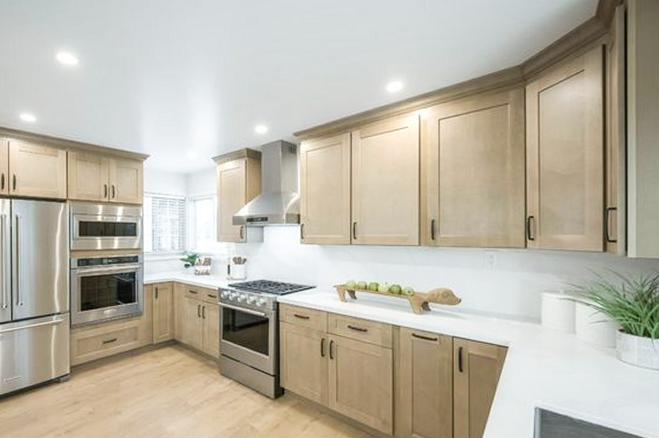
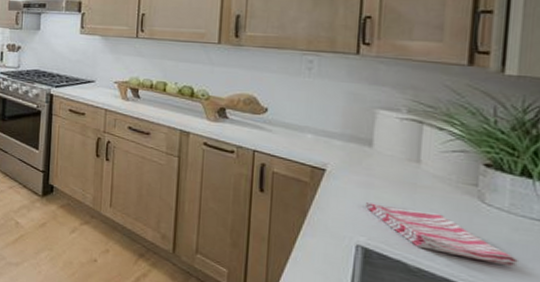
dish towel: none [539,371,646,409] -> present [365,202,518,267]

